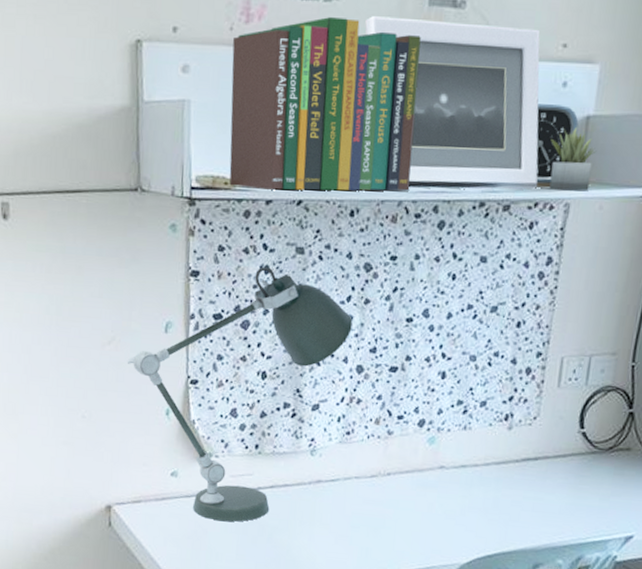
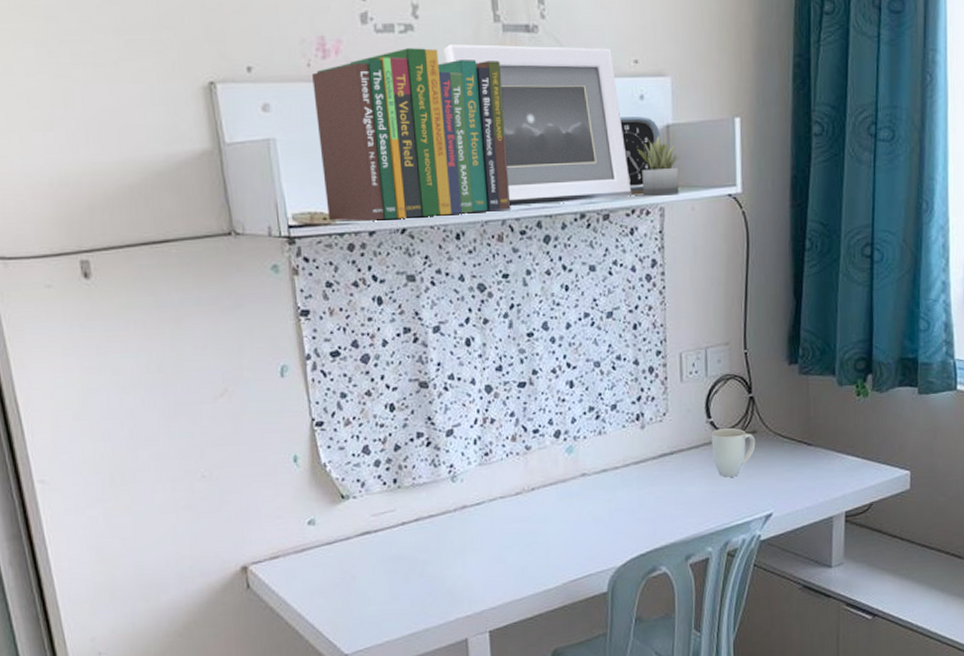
desk lamp: present [127,266,353,522] -> none [244,298,475,564]
mug: none [578,441,628,492] -> present [711,428,756,477]

